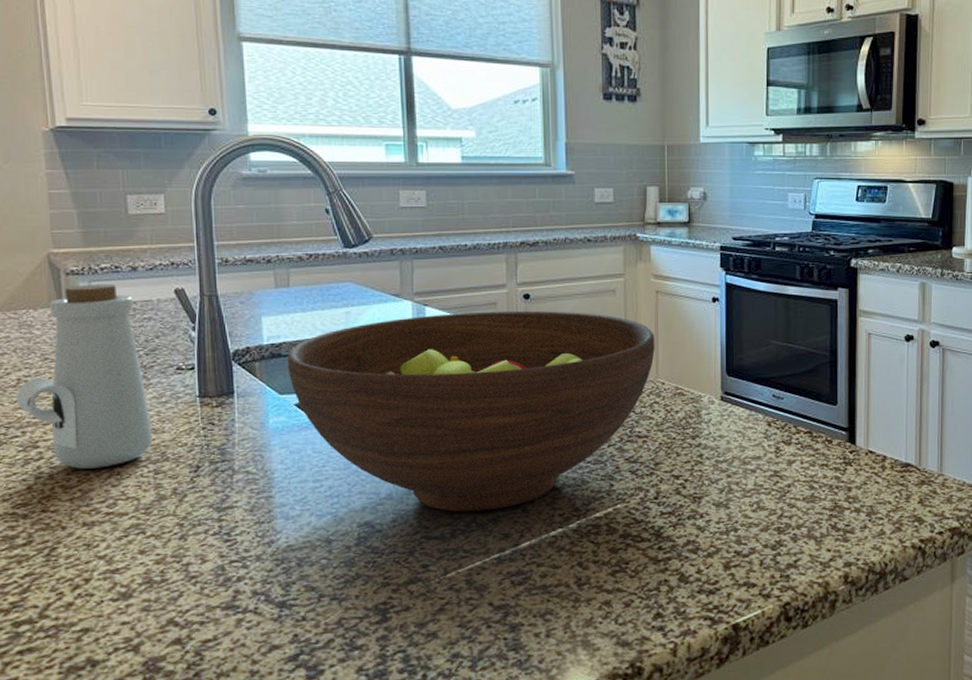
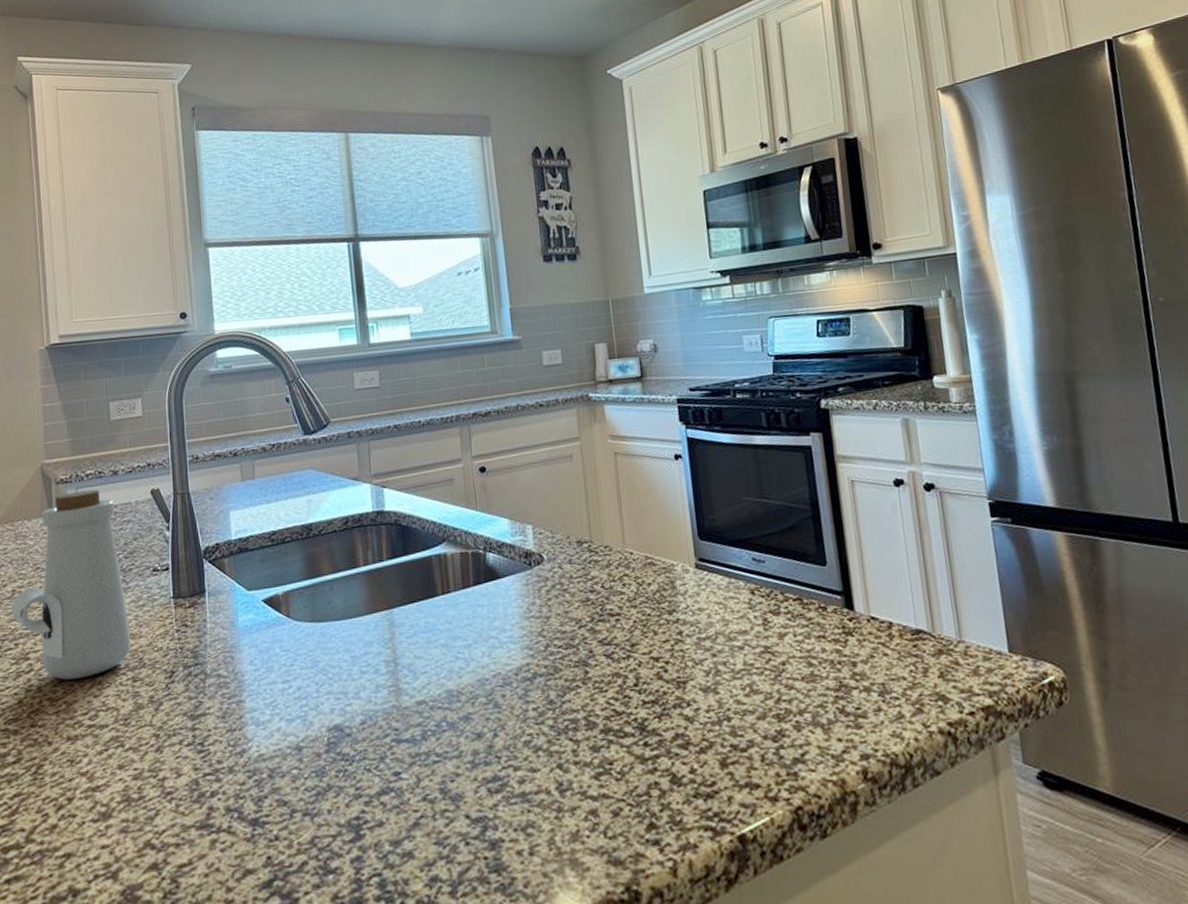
fruit bowl: present [287,310,655,512] -> none [254,482,619,710]

